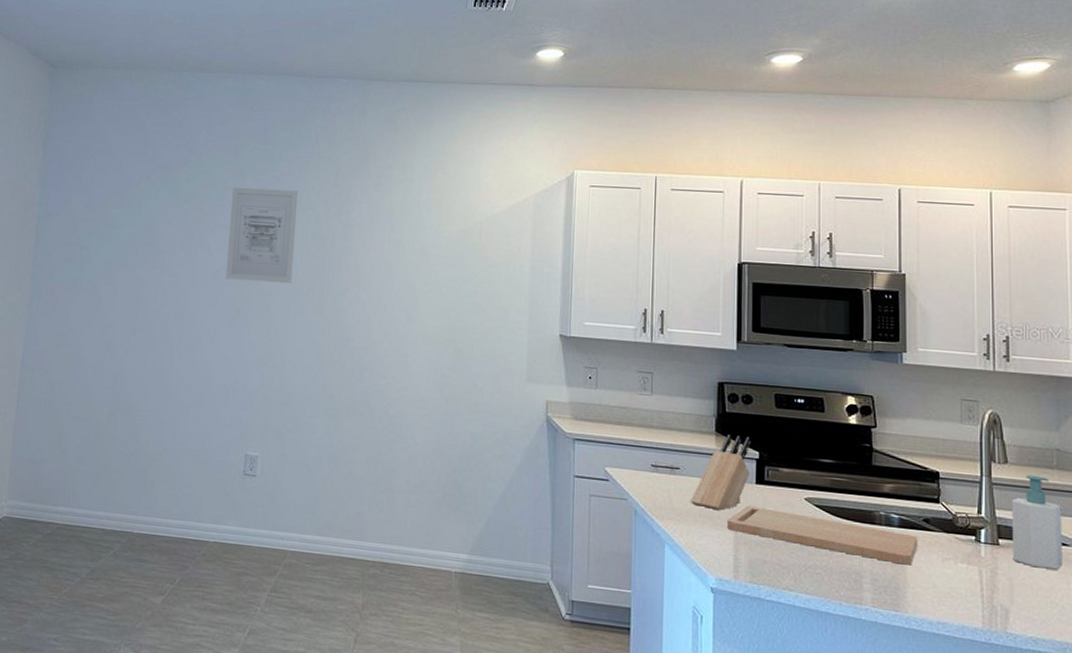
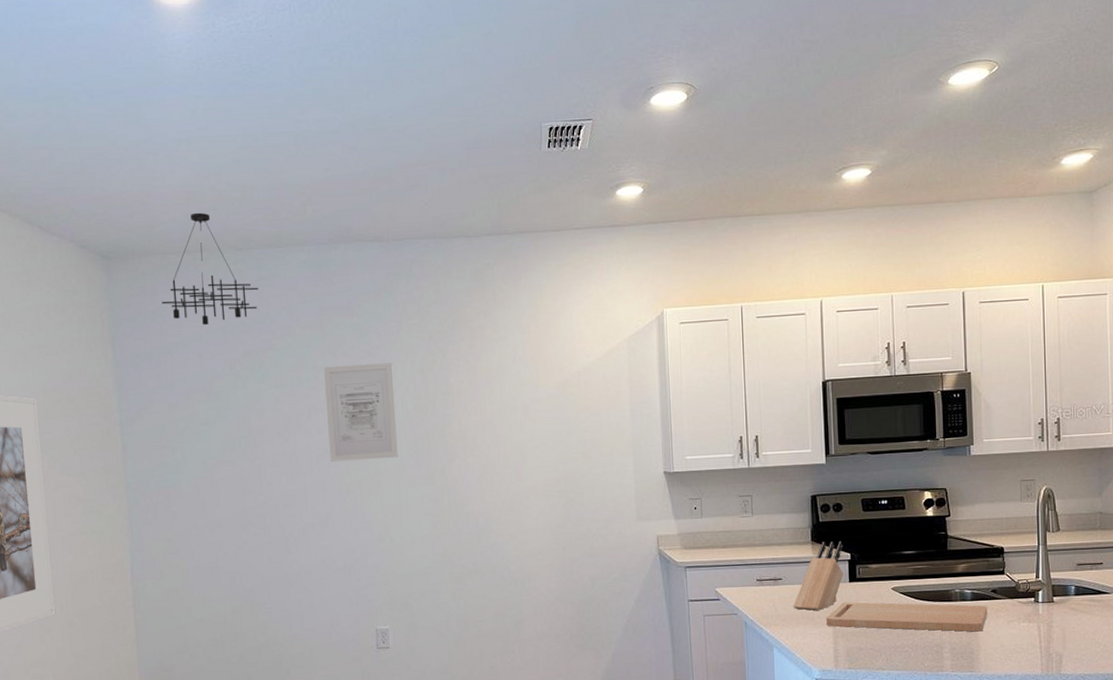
chandelier: none [94,34,185,135] -> present [161,212,259,325]
soap bottle: present [1011,474,1062,570] -> none [1063,537,1104,616]

